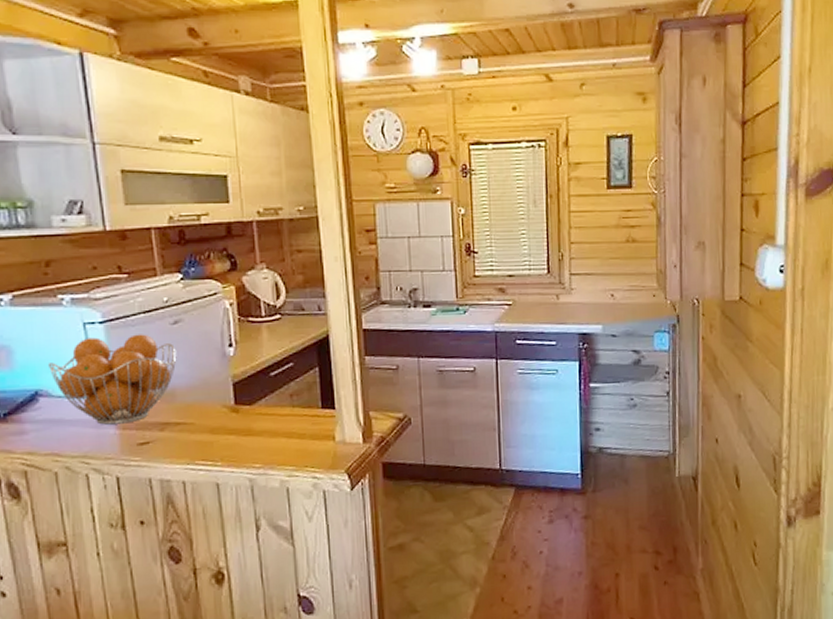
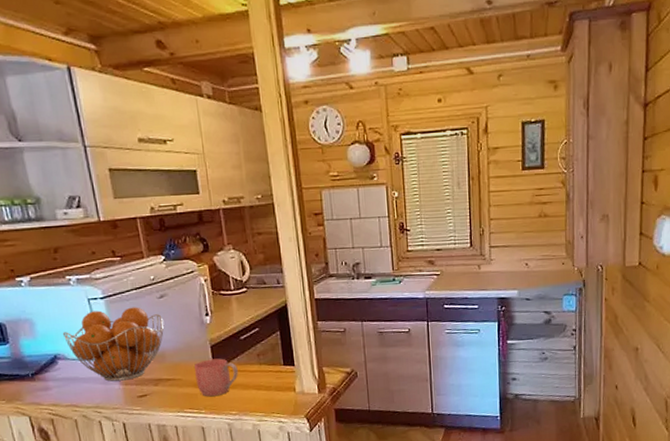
mug: none [211,398,265,446] -> present [194,358,238,397]

